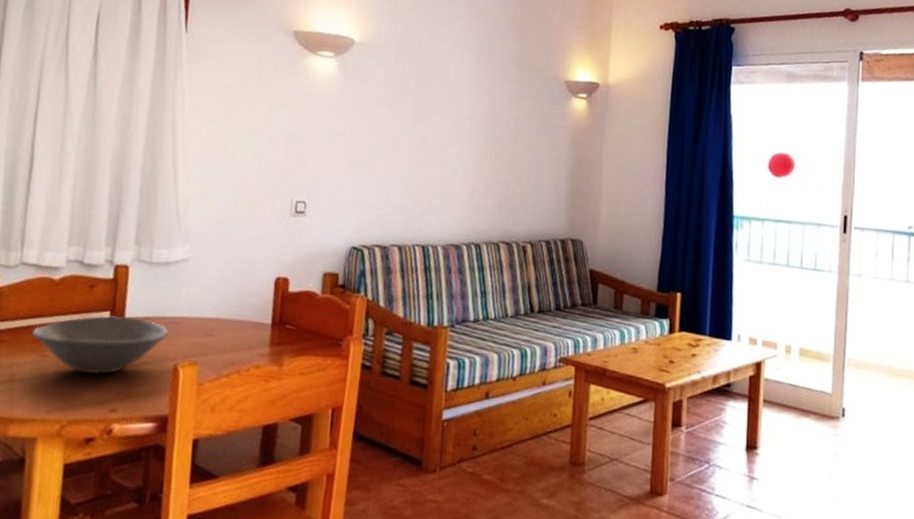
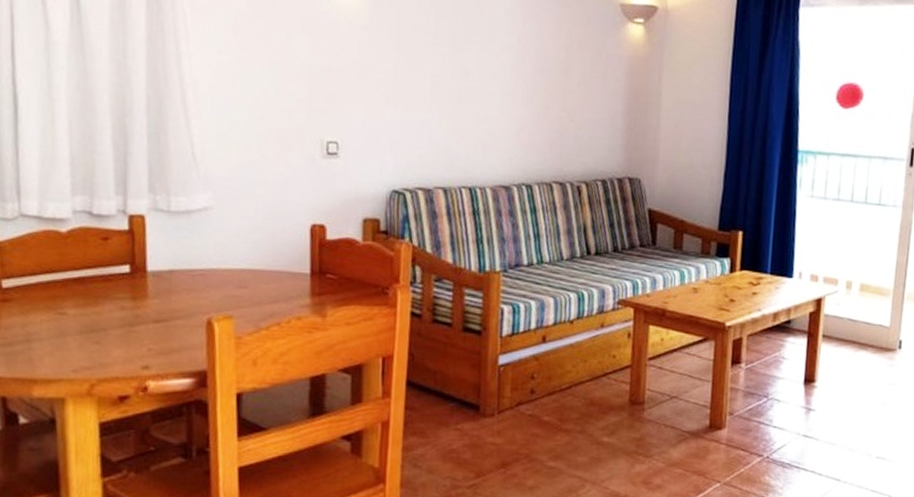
bowl: present [32,315,169,375] -> none [44,268,197,332]

